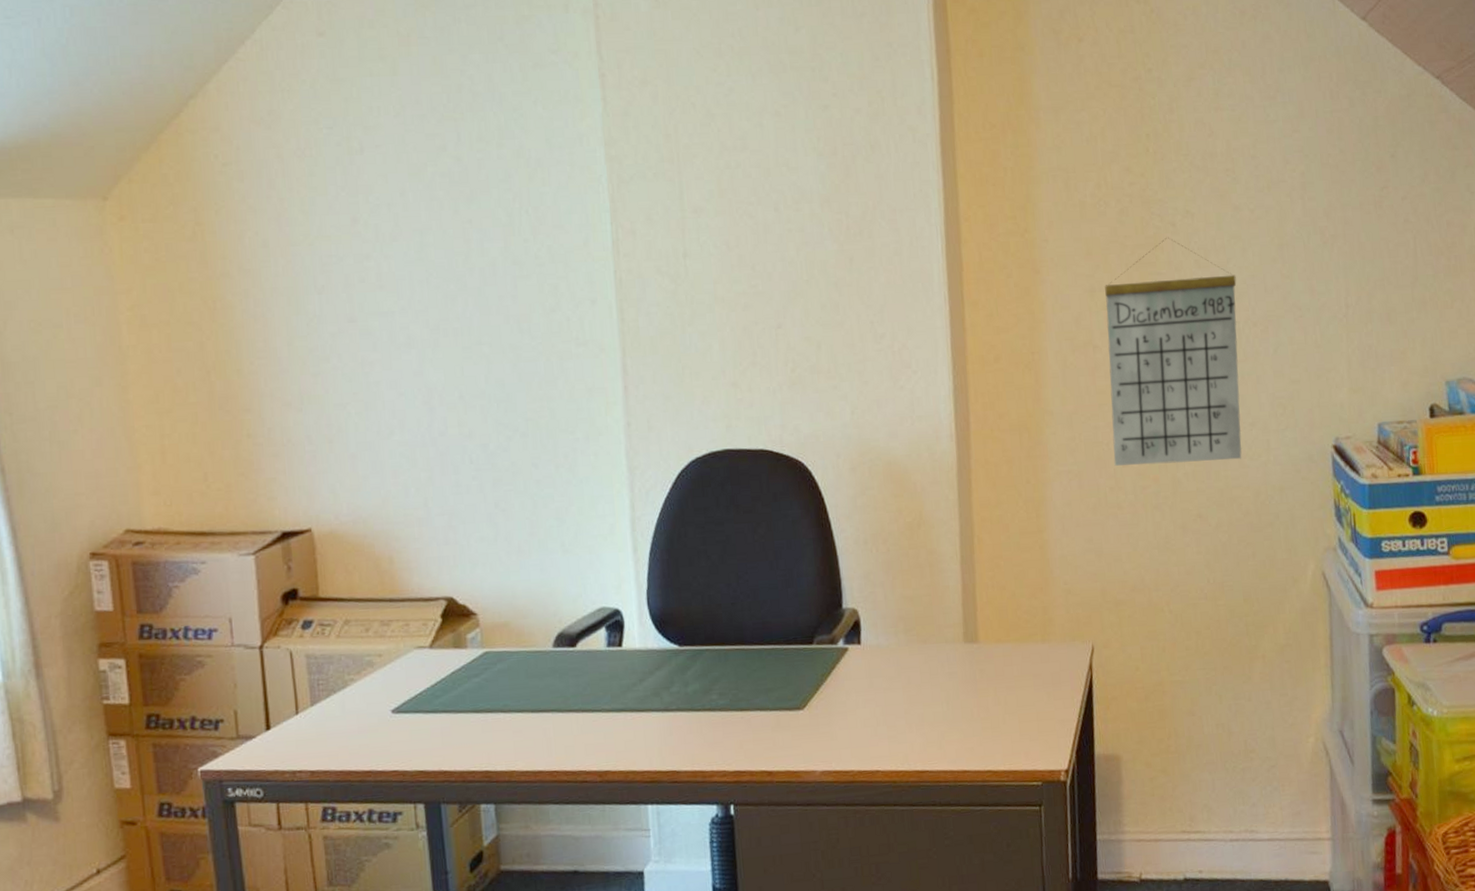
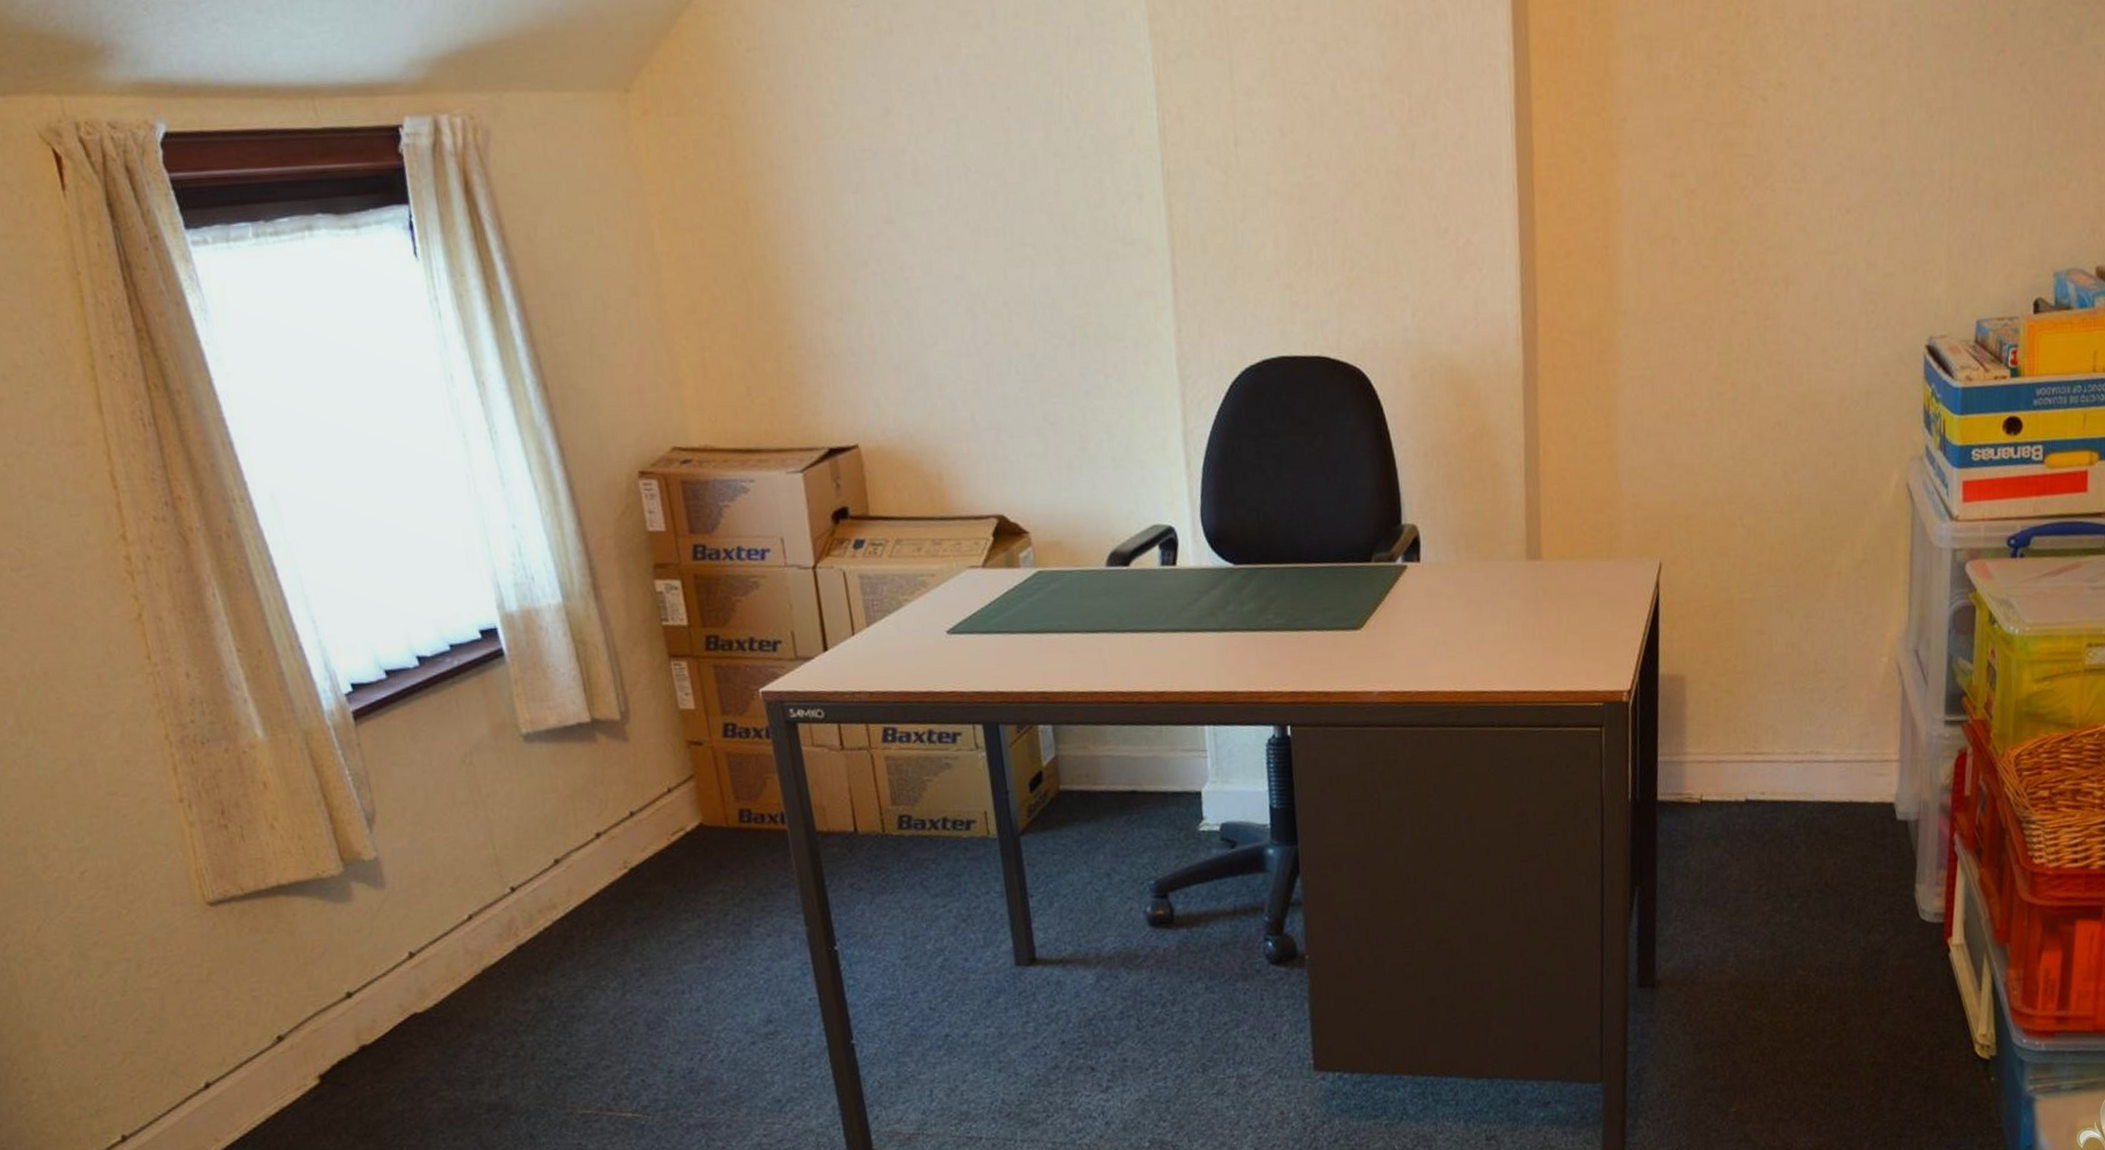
calendar: present [1105,237,1242,466] -> none [1687,113,1831,370]

